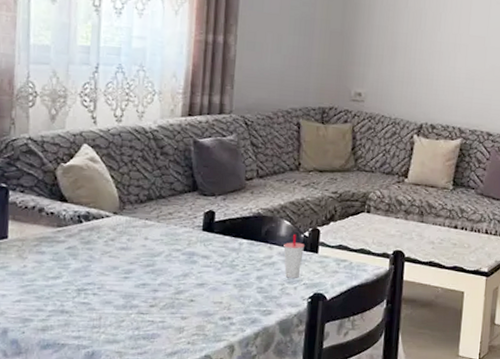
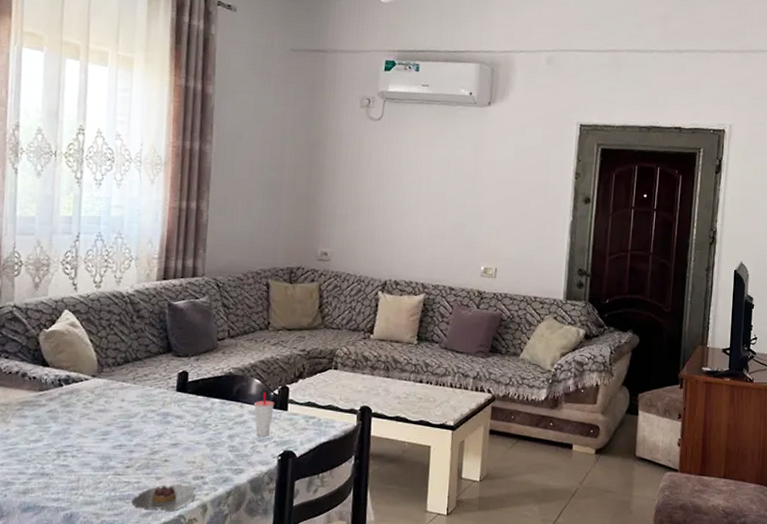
raspberry tart: none [156,324,223,352] -> present [131,484,196,512]

